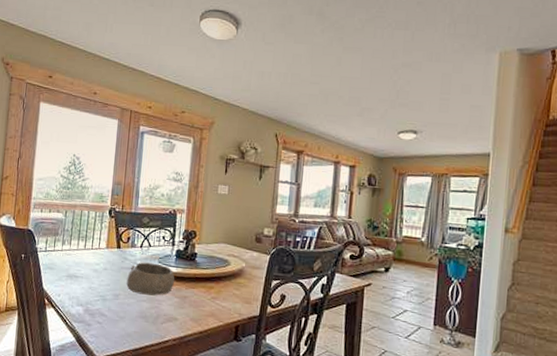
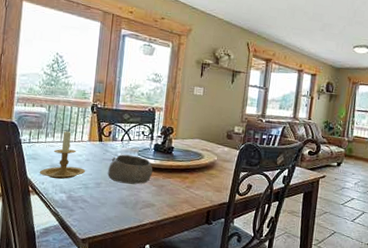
candle holder: none [55,236,104,291] -> present [39,129,86,180]

